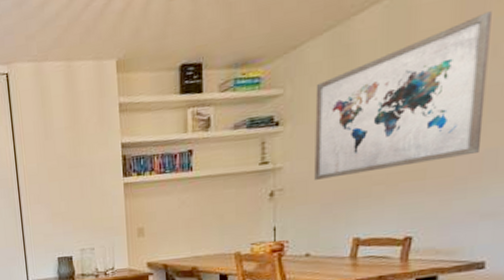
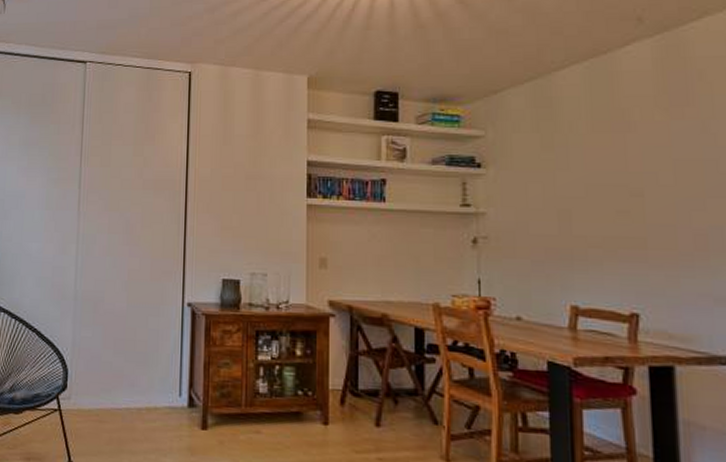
wall art: present [314,11,492,180] -> none [519,88,703,233]

